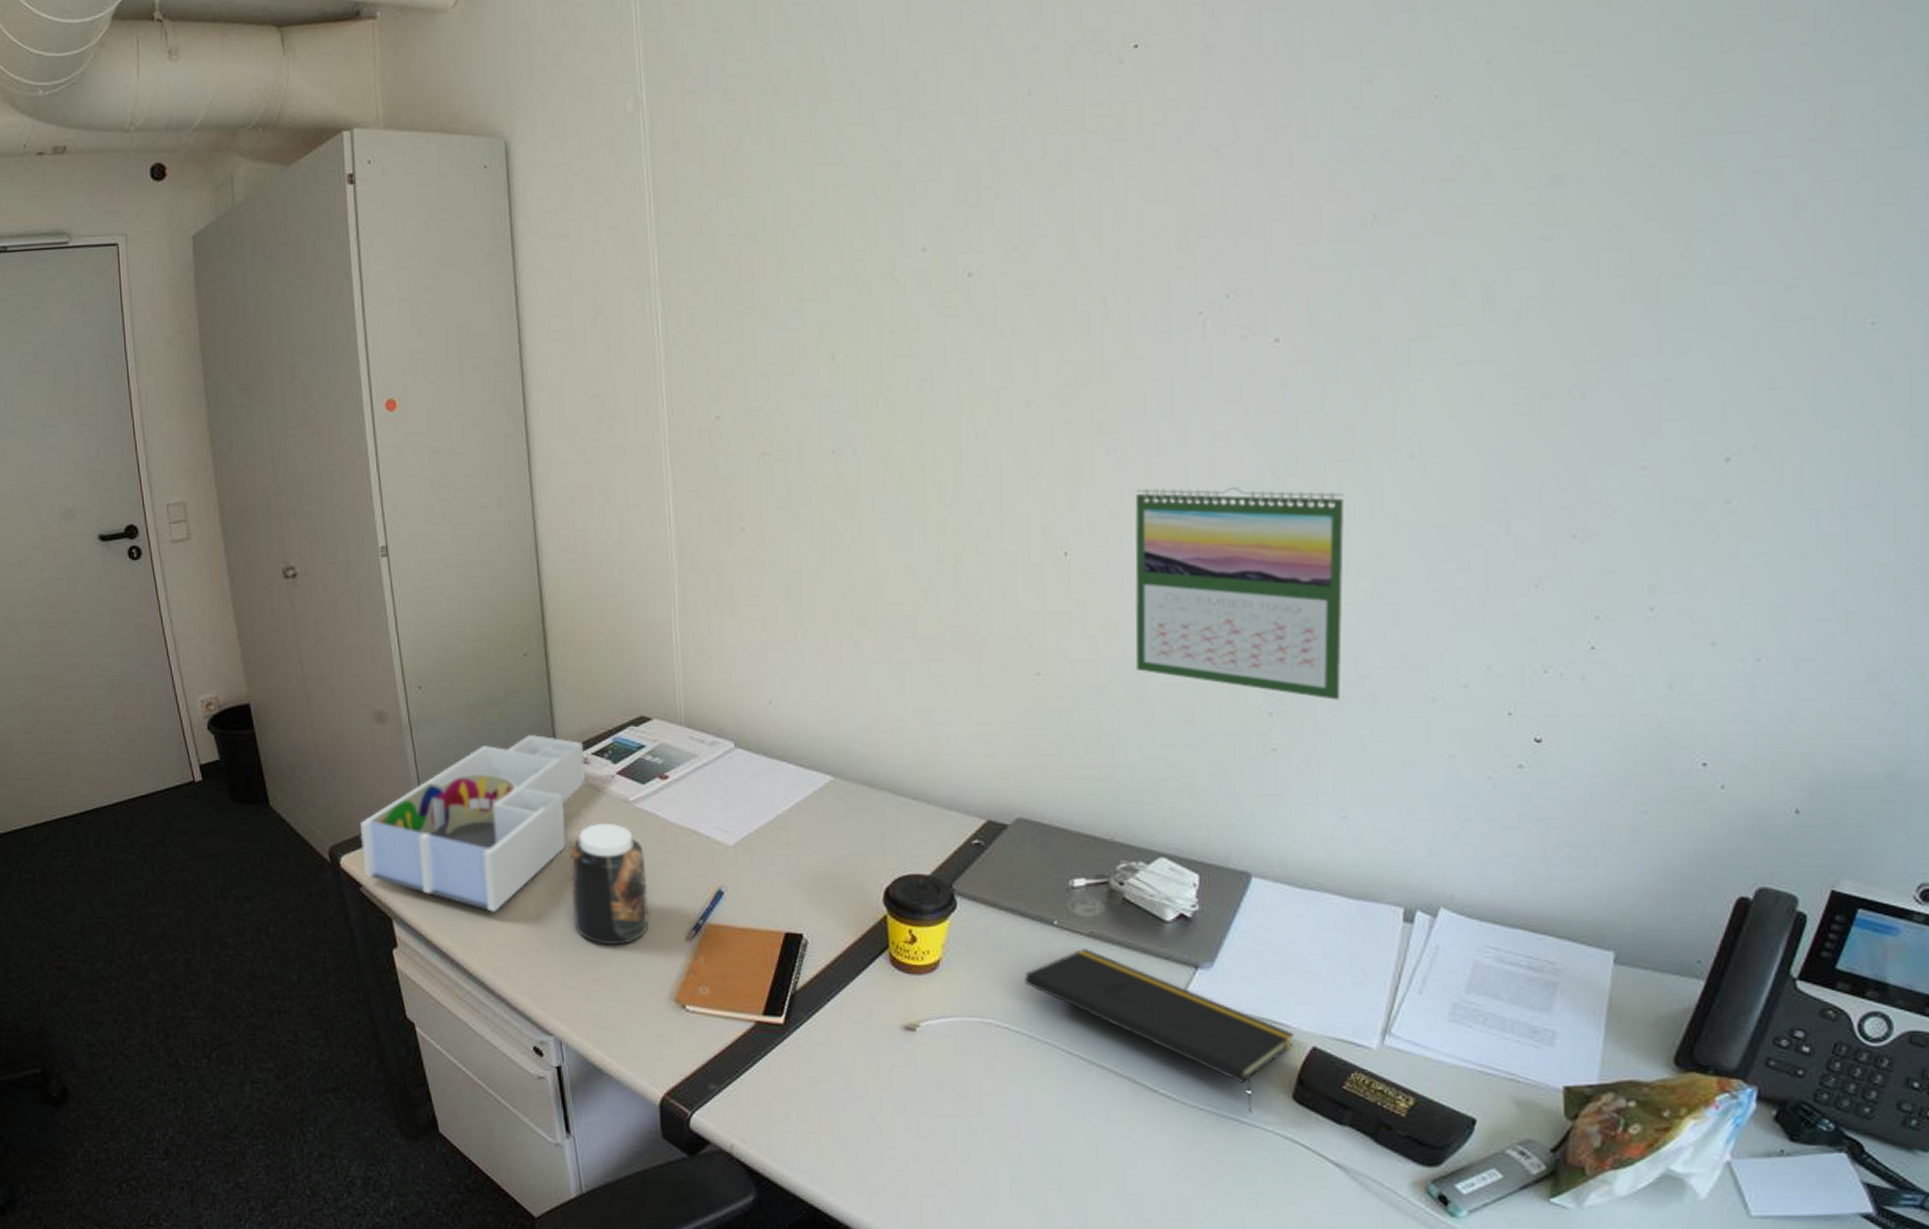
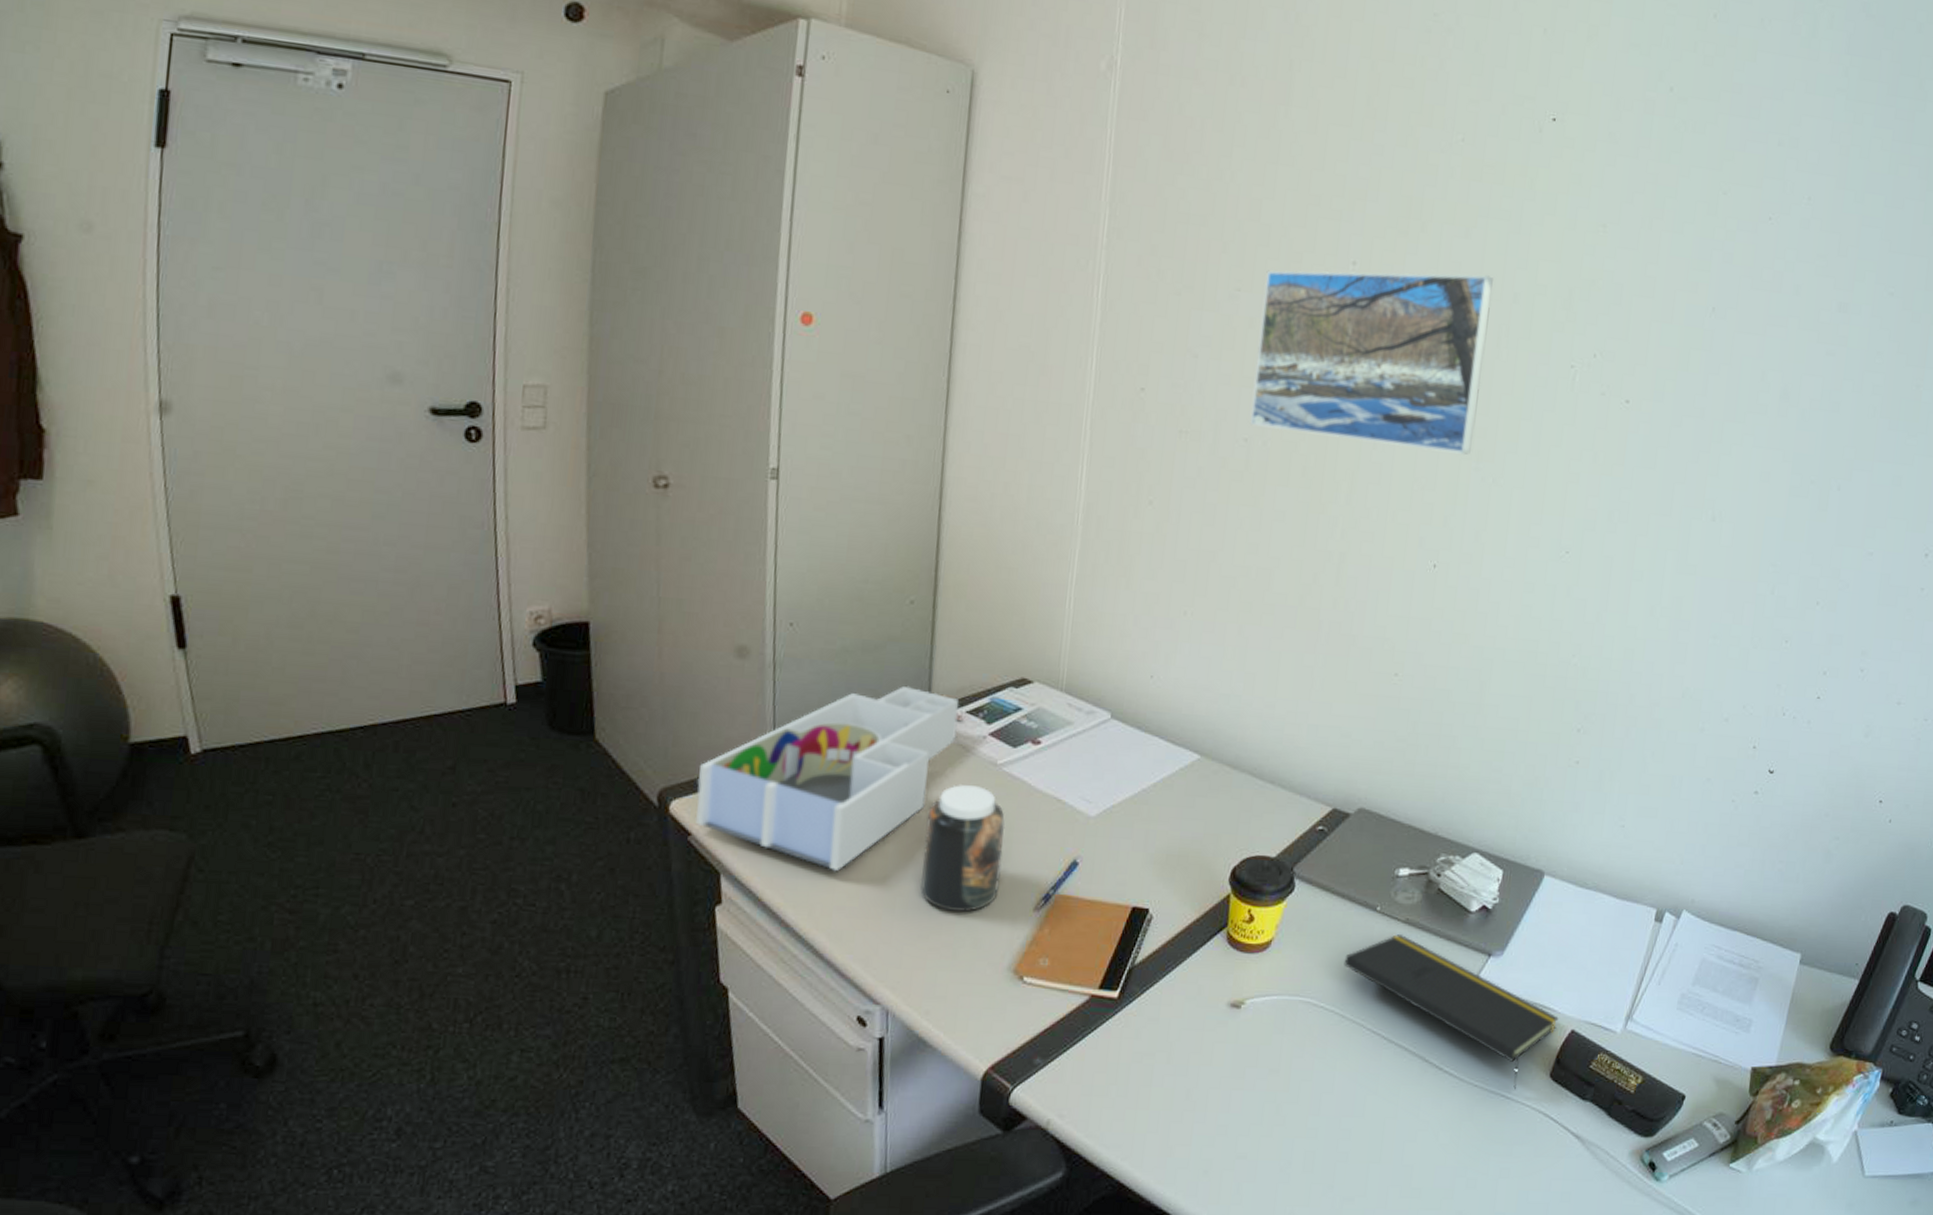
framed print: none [829,232,1091,436] -> present [1249,269,1493,456]
calendar: present [1135,486,1345,700] -> none [1477,515,1660,723]

